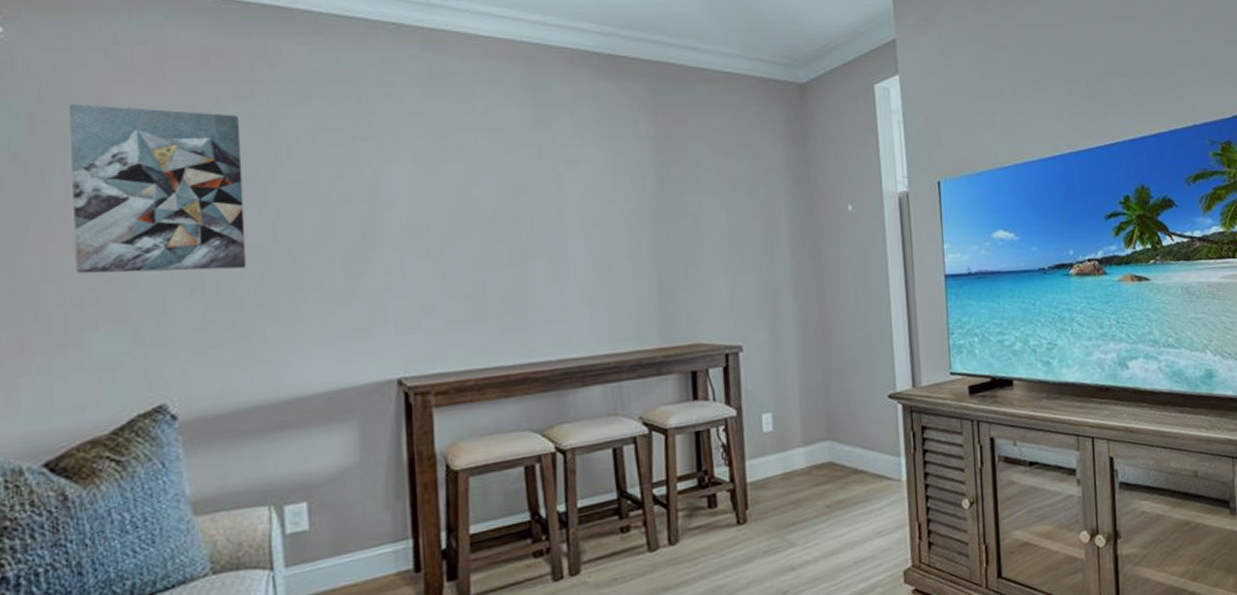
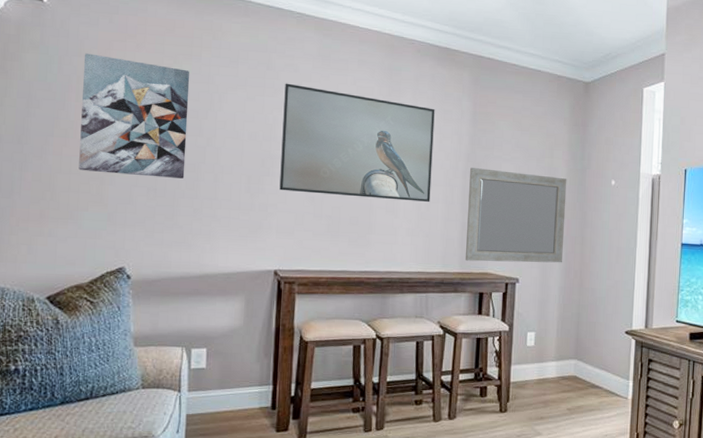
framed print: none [385,120,611,268] -> present [279,83,435,202]
home mirror: none [660,207,797,332] -> present [466,168,567,263]

